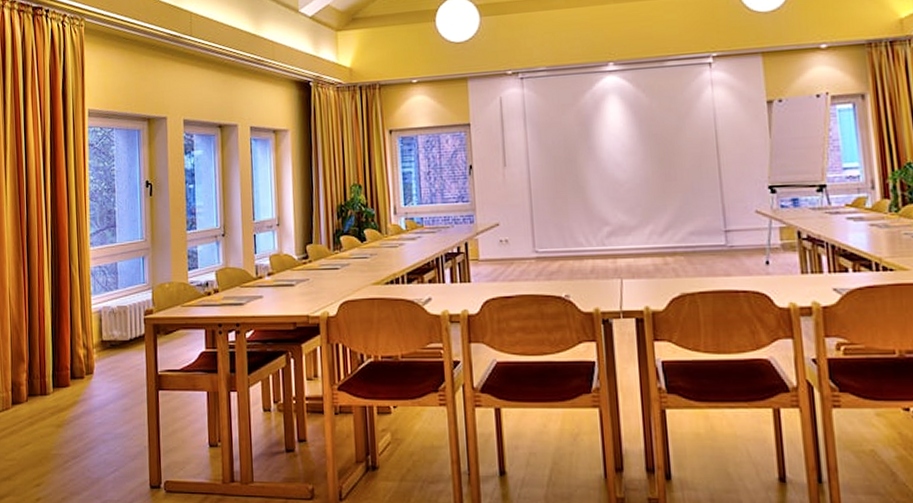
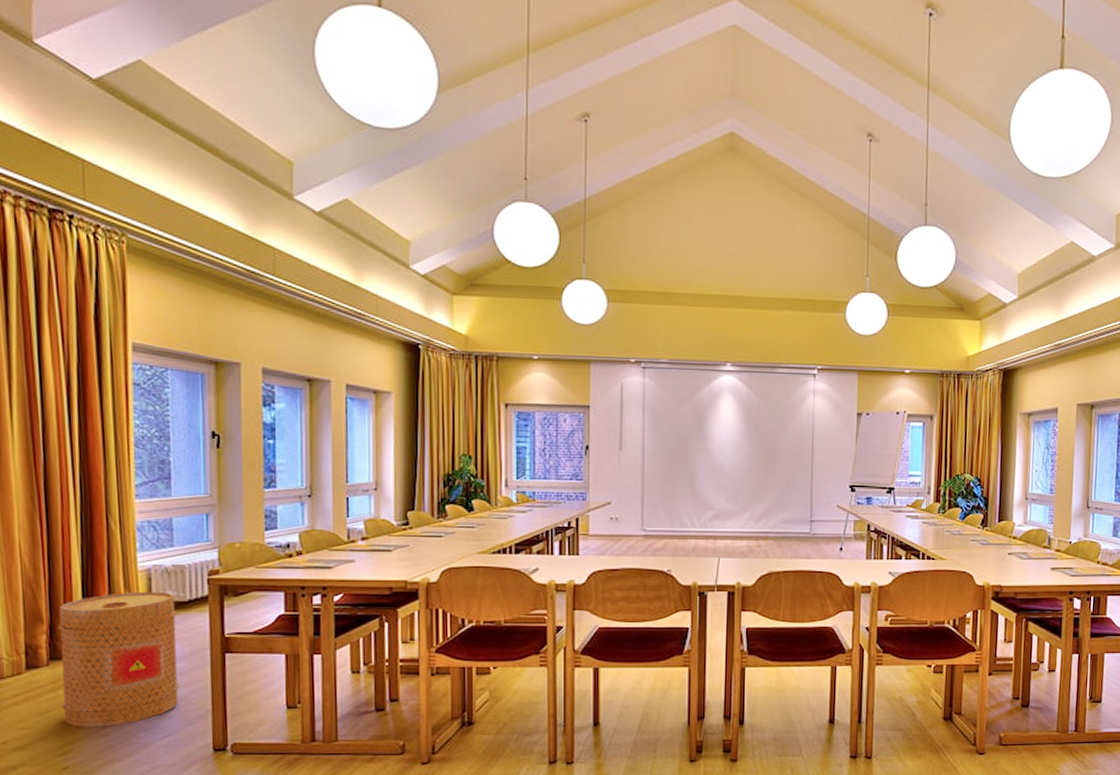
basket: none [35,331,123,461] -> present [59,591,179,727]

